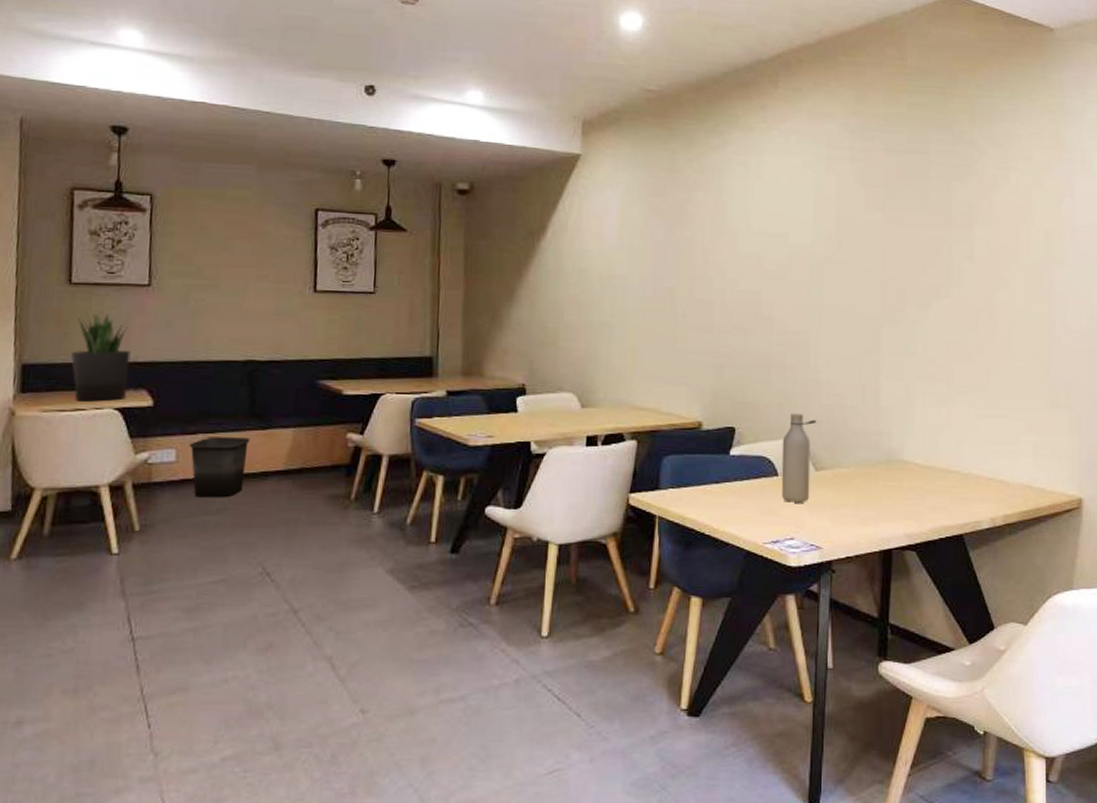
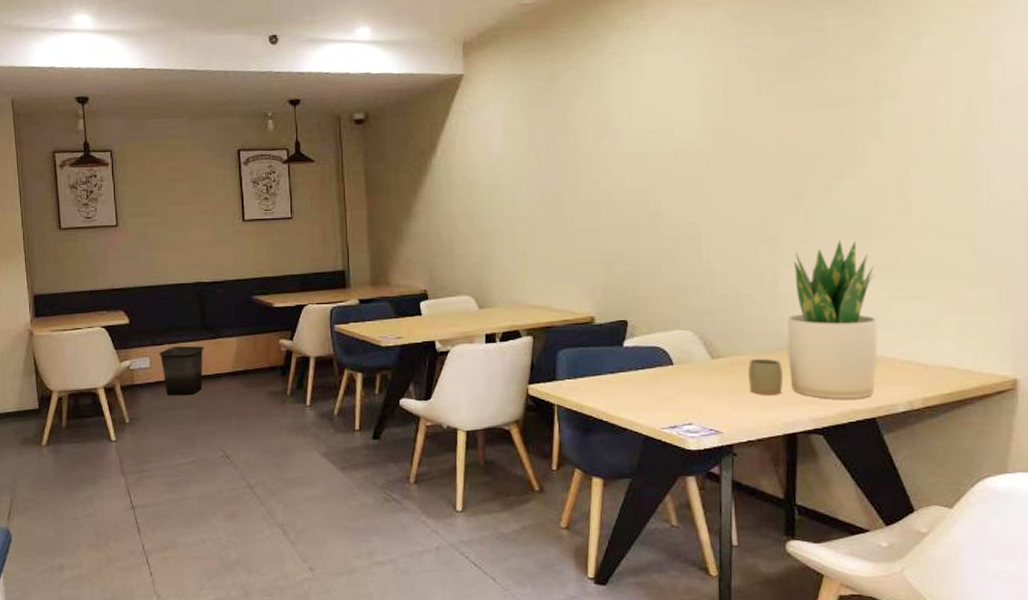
planter: present [71,312,131,402] -> none [67,250,110,322]
water bottle: present [781,413,817,504] -> none [676,304,711,391]
mug: none [849,471,882,510] -> present [748,358,784,395]
planter: none [886,357,966,515] -> present [787,240,878,399]

